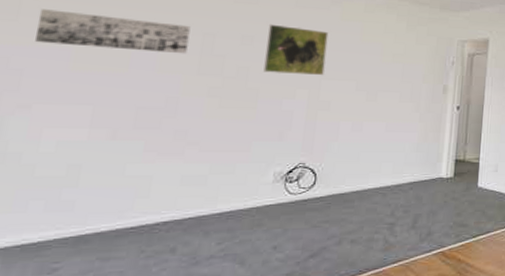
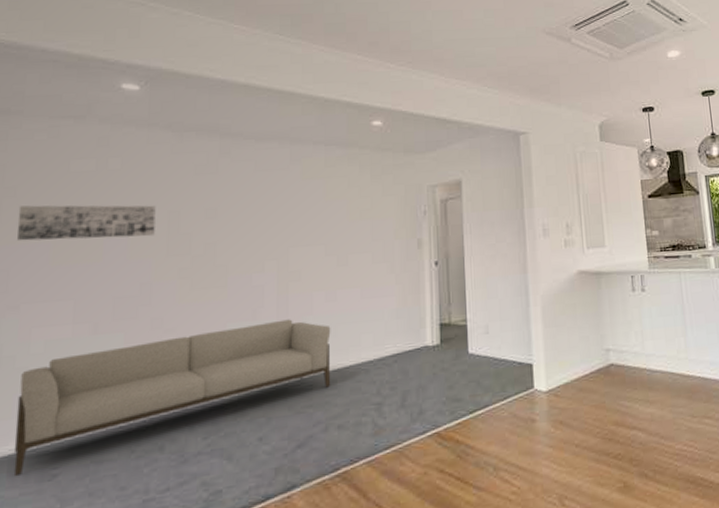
sofa: none [8,143,354,269] -> present [13,319,331,477]
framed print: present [263,24,329,76] -> none [230,192,291,247]

